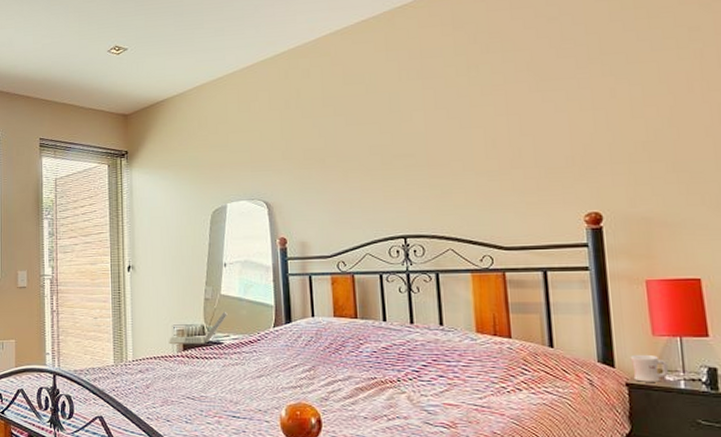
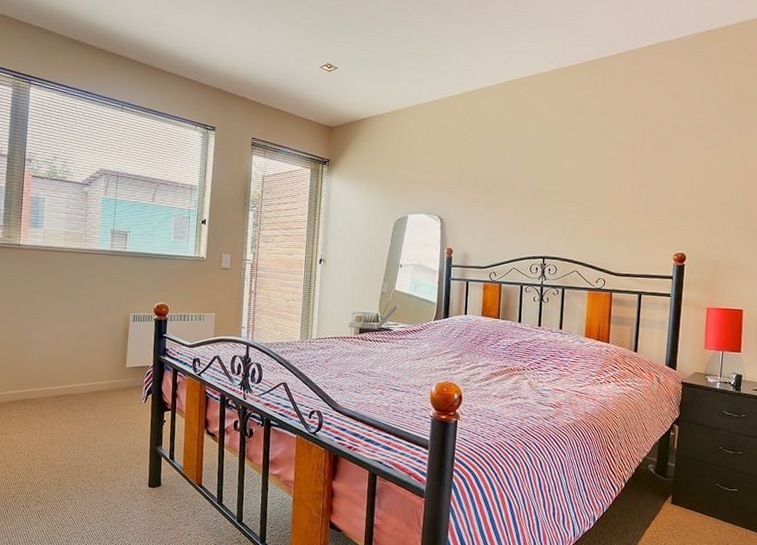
mug: present [630,354,668,382] -> none [687,361,711,383]

